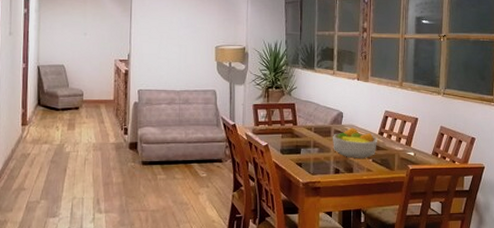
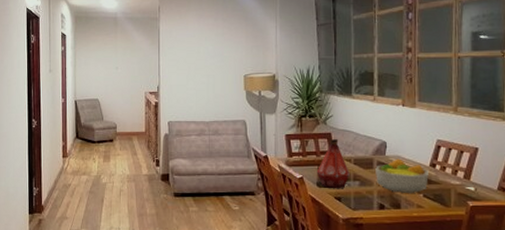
bottle: none [280,109,310,156] -> present [316,139,350,189]

